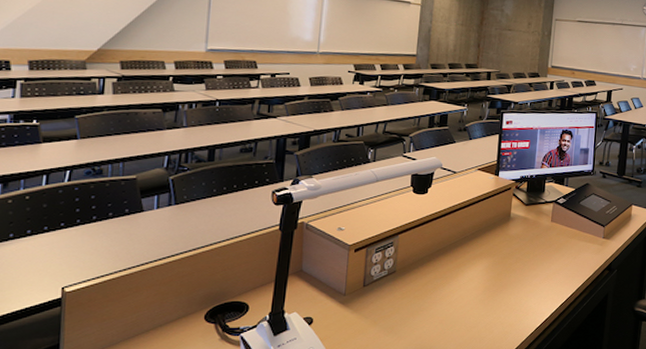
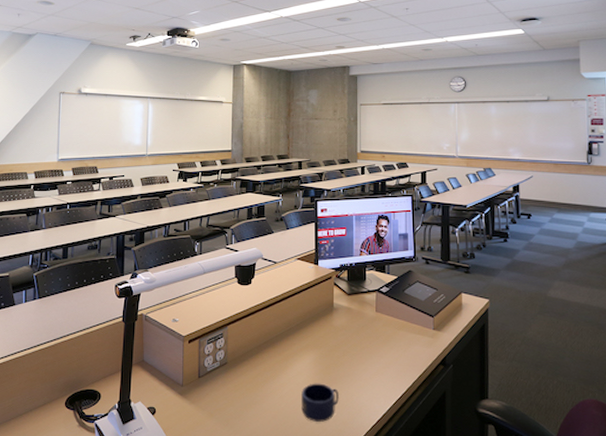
mug: none [470,289,508,325] -> present [301,383,339,422]

